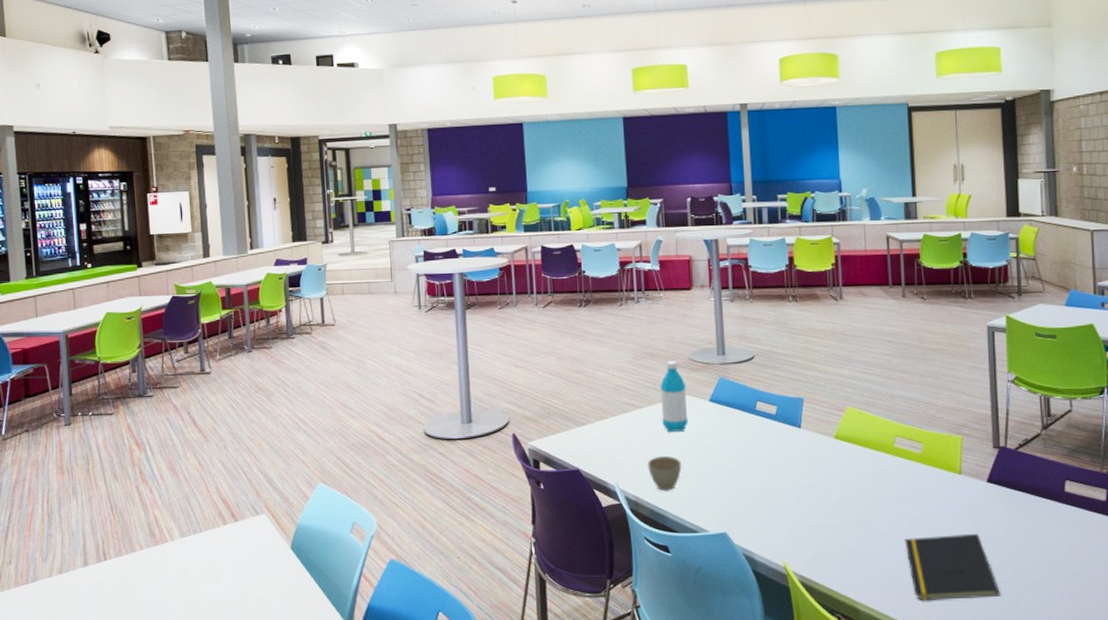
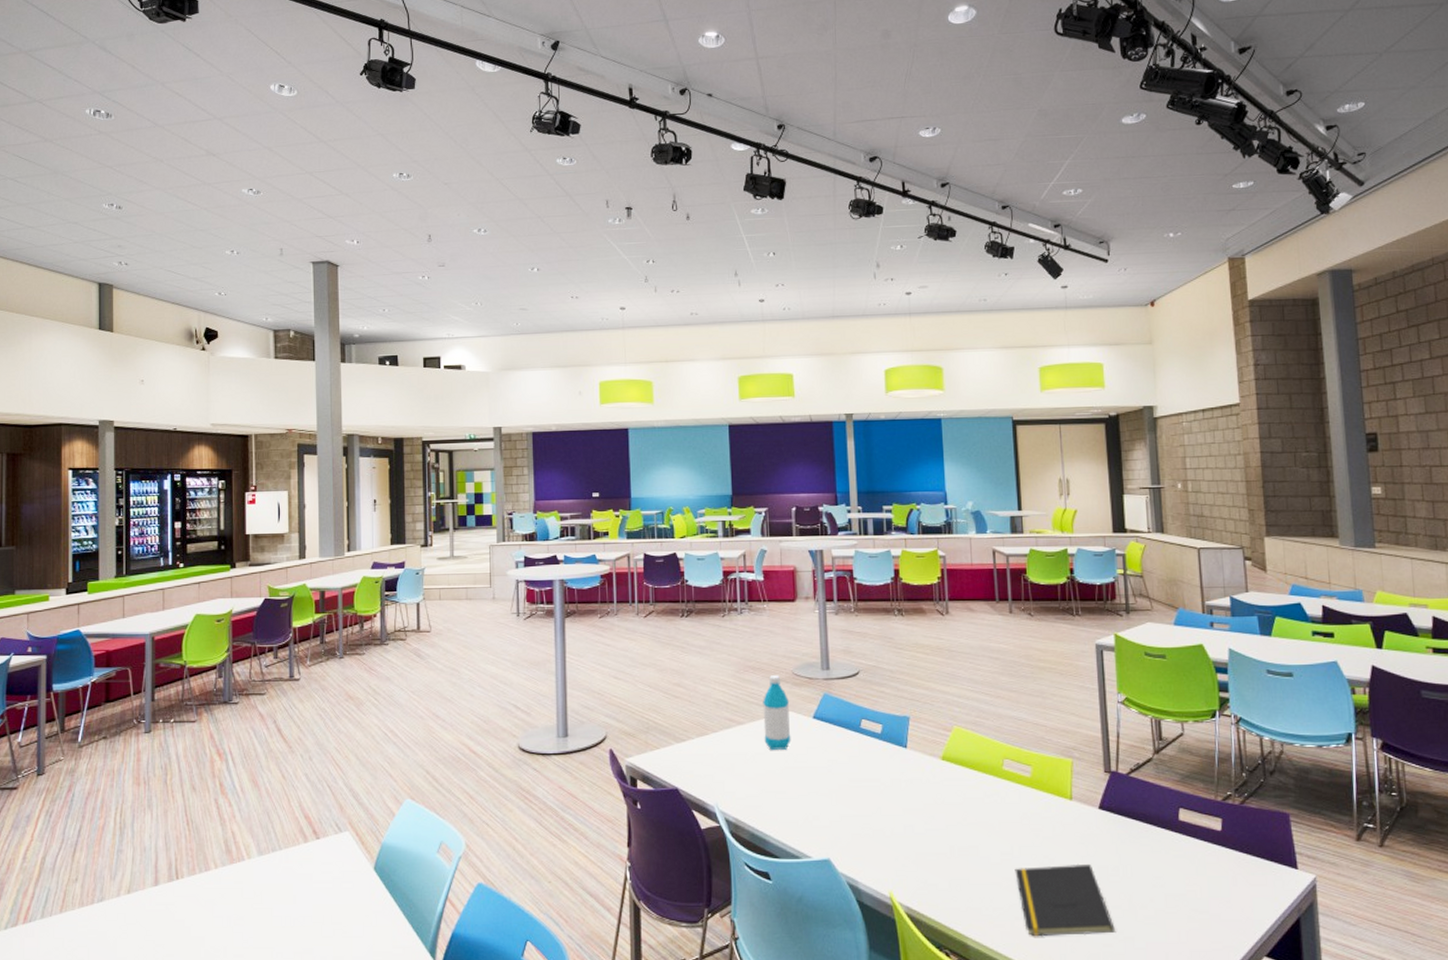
cup: present [648,455,682,491] -> none [749,775,784,813]

